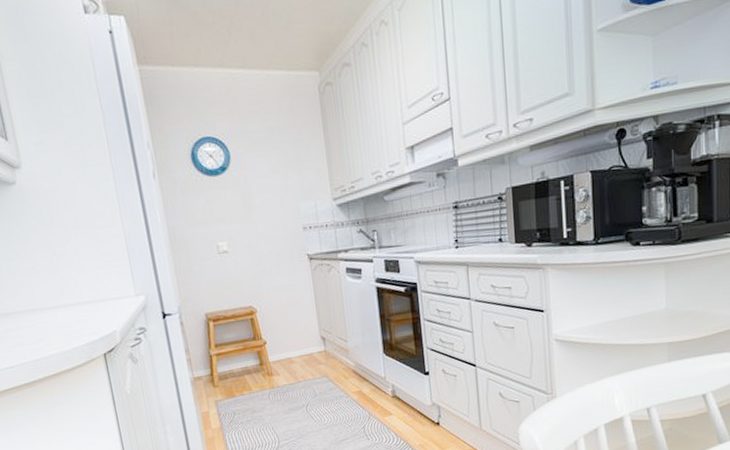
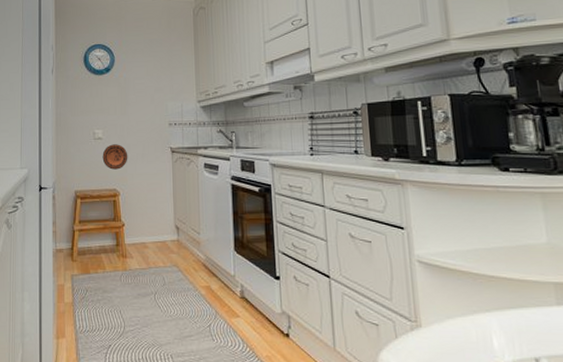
decorative plate: none [231,256,262,286] -> present [102,144,128,170]

